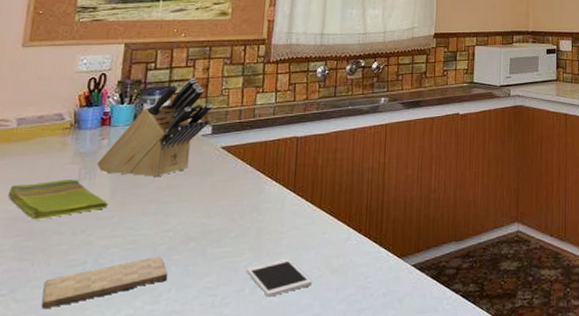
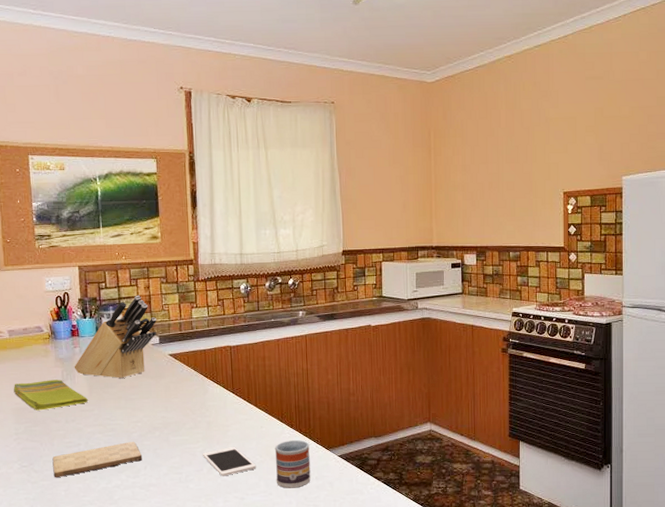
cup: none [335,247,379,309] -> present [274,439,311,488]

